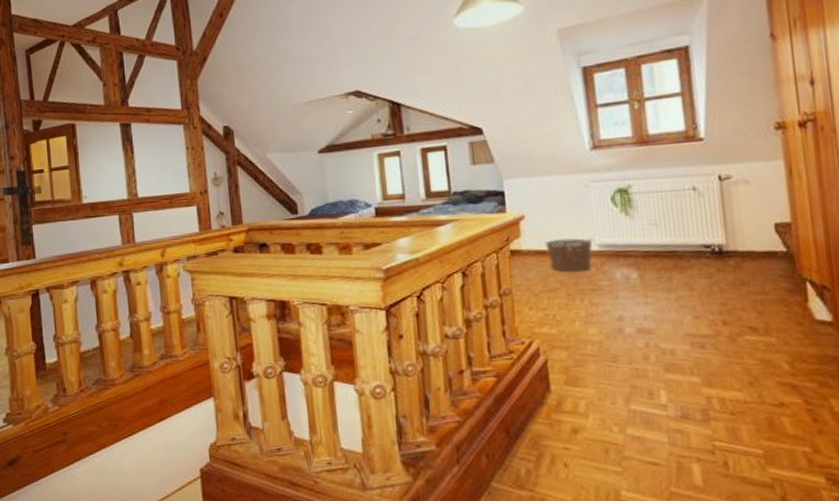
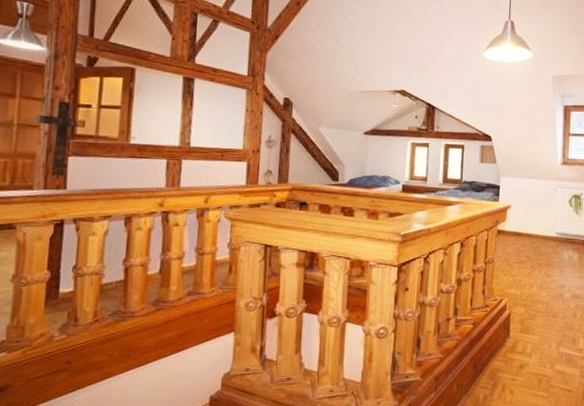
basket: present [545,238,593,273] -> none [522,225,553,251]

